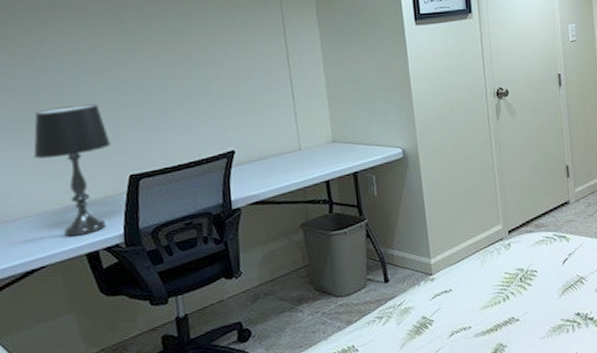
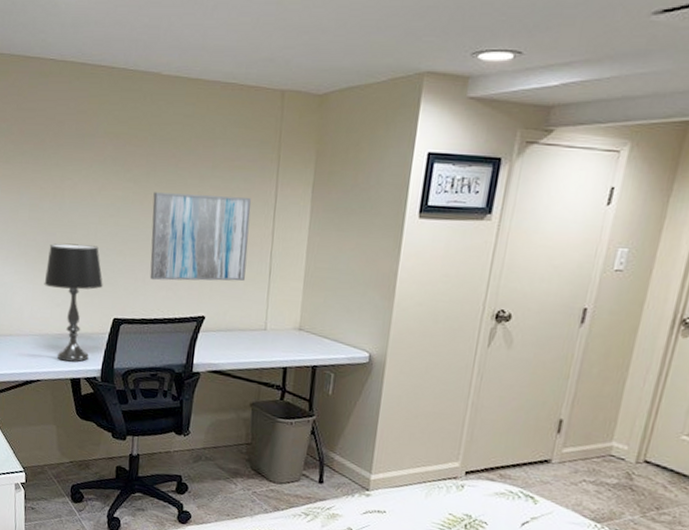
wall art: none [154,30,270,127] -> present [149,192,252,282]

